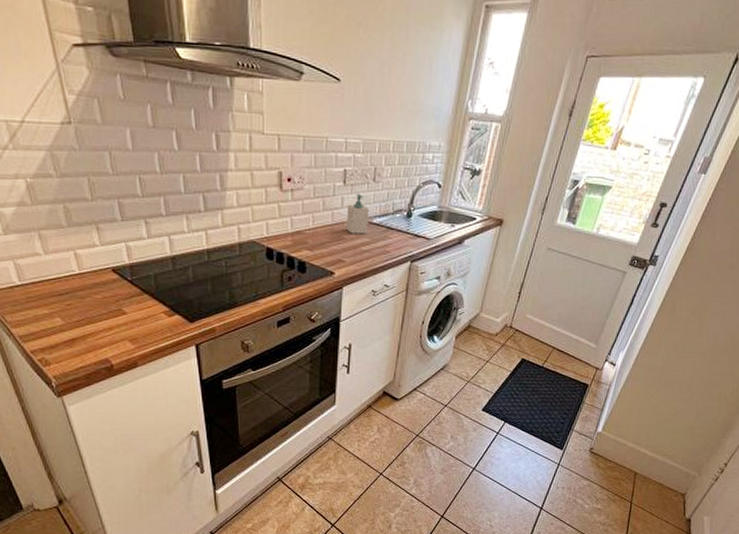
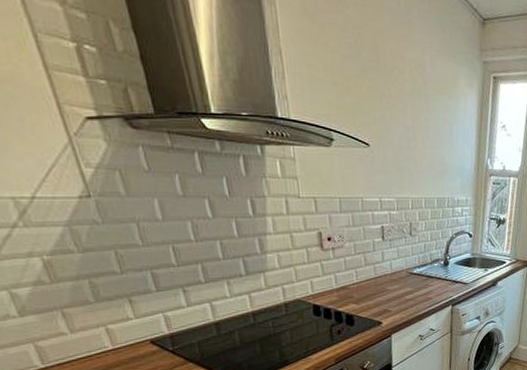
soap bottle: present [346,193,369,234] -> none [387,247,410,285]

